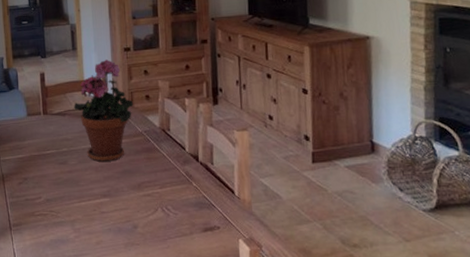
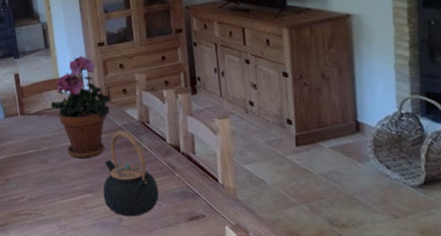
teapot: none [119,136,176,224] -> present [102,130,159,217]

